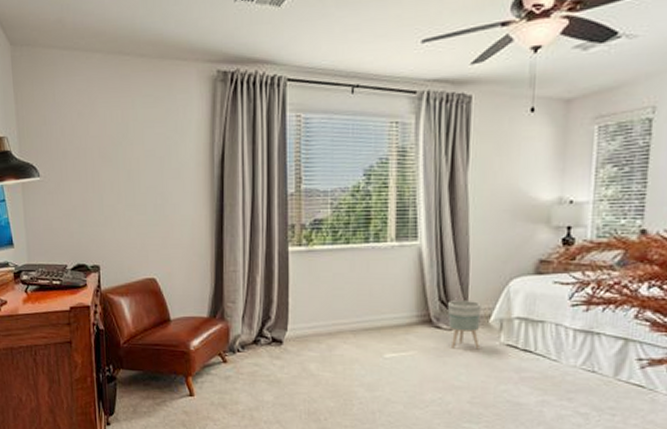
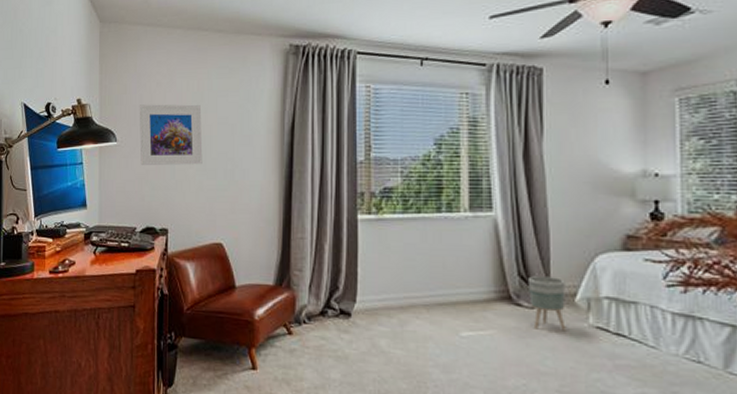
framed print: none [60,136,131,201] -> present [139,104,203,165]

